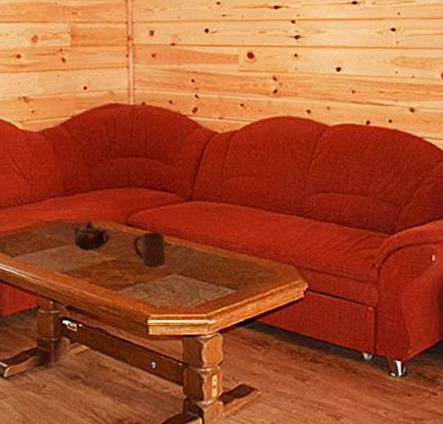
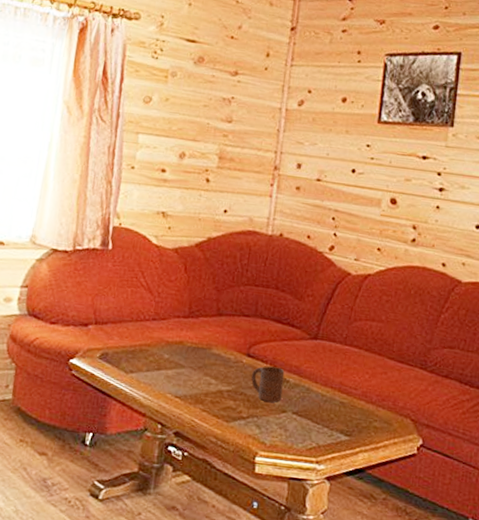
teapot: present [72,221,109,250] -> none [192,346,229,377]

